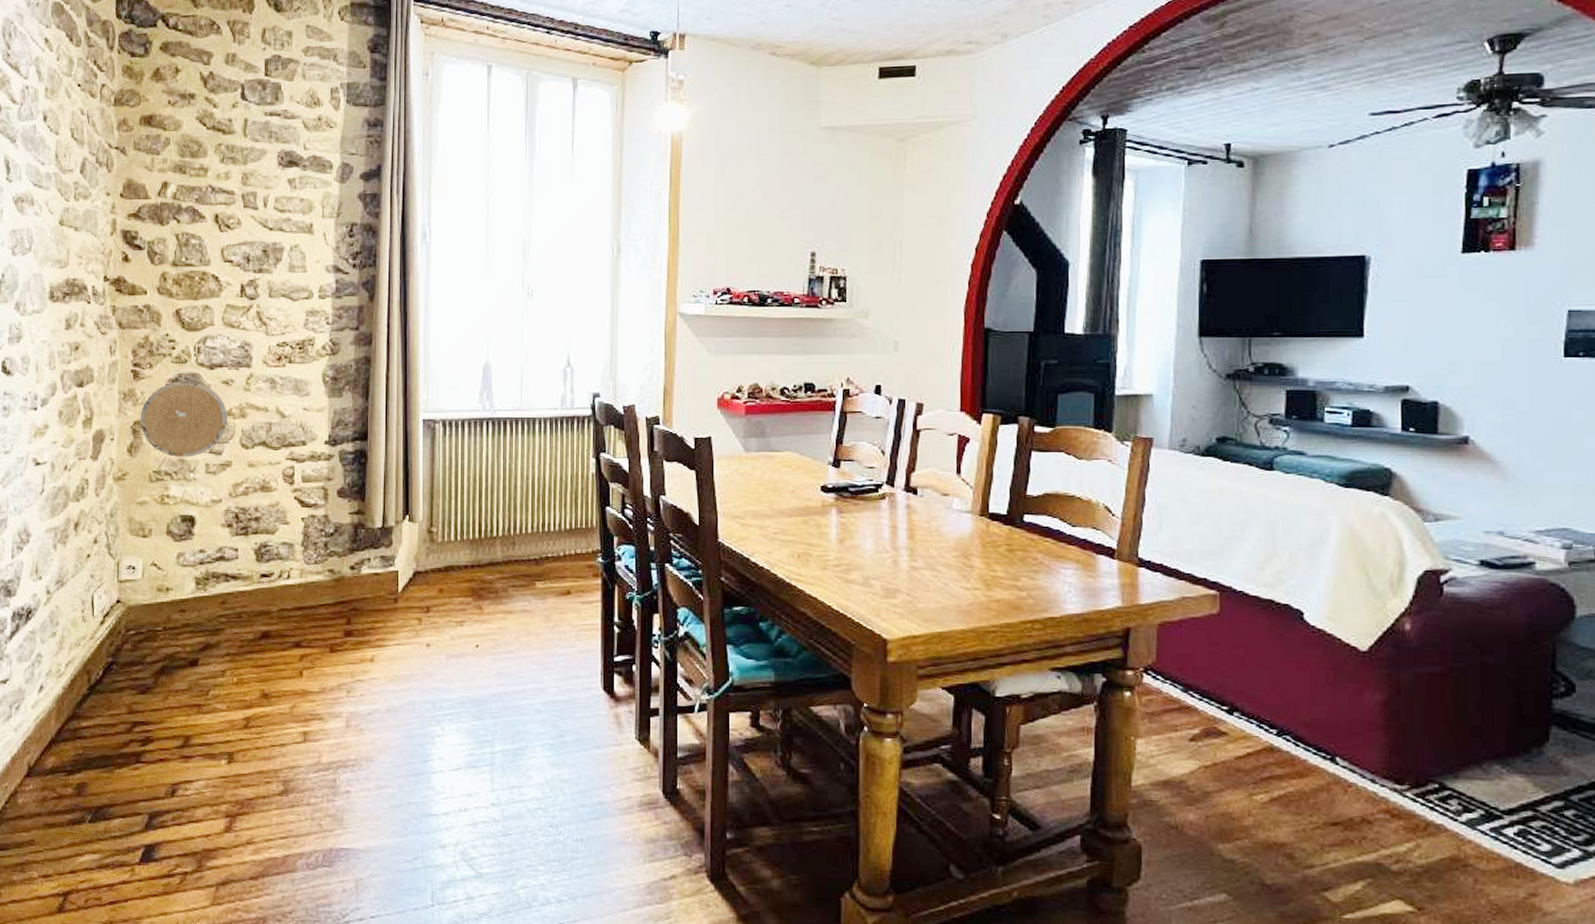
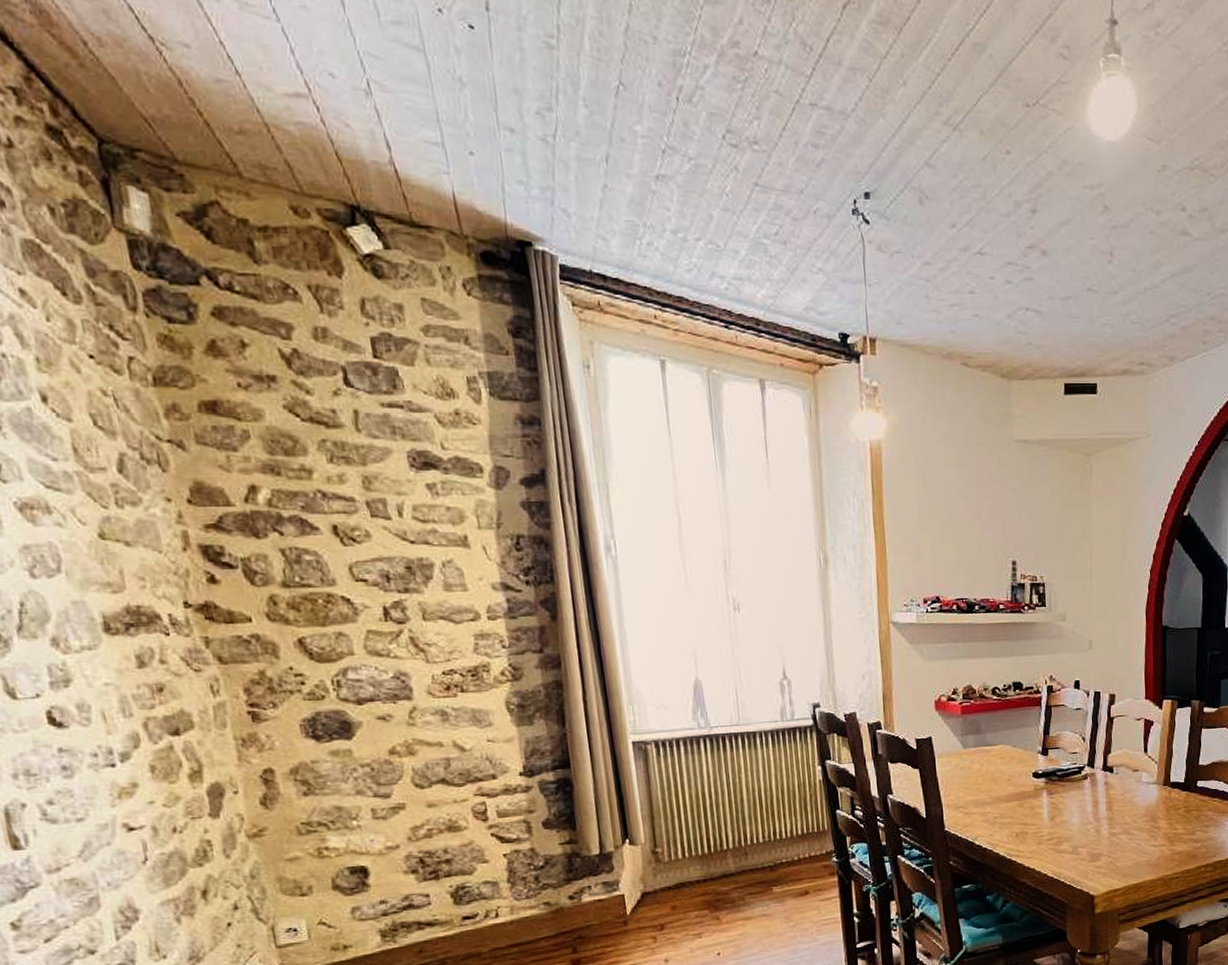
decorative plate: present [140,380,228,457] -> none [270,719,393,805]

